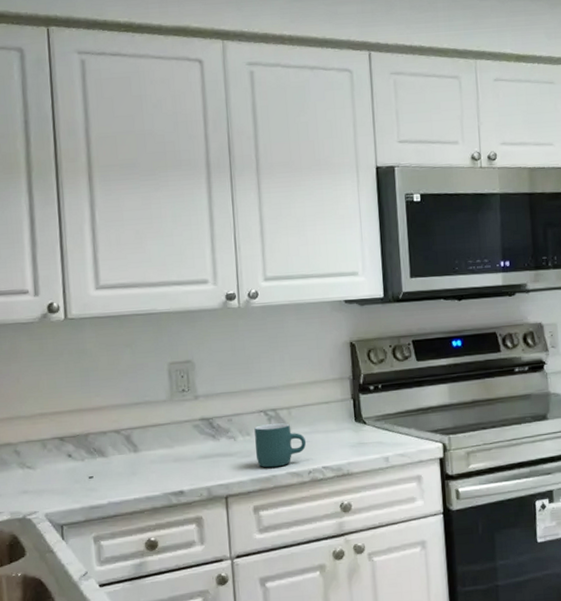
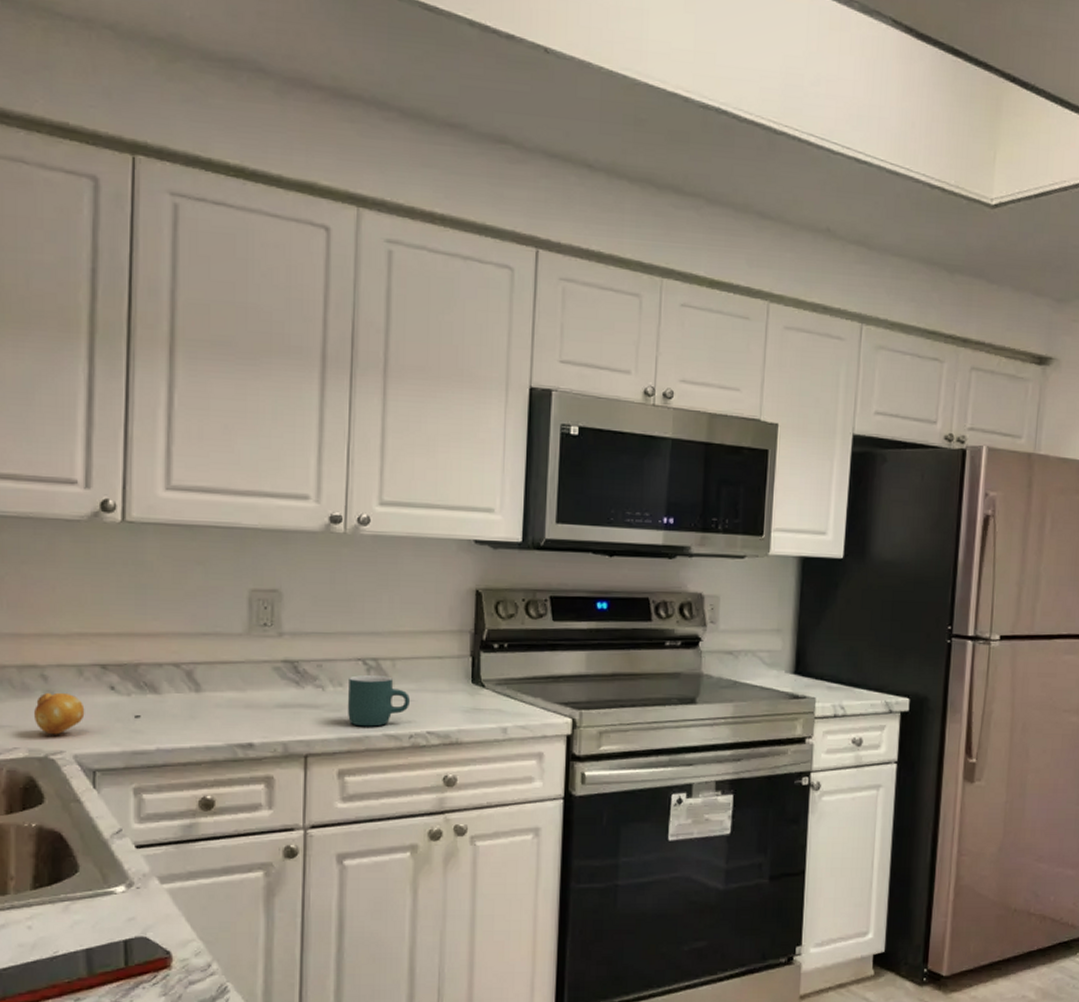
fruit: none [12,463,51,499] -> present [34,692,85,735]

